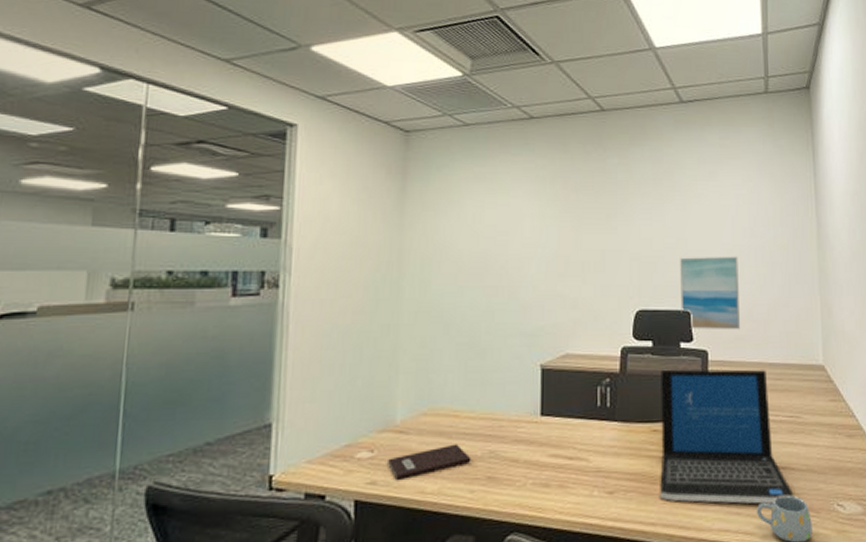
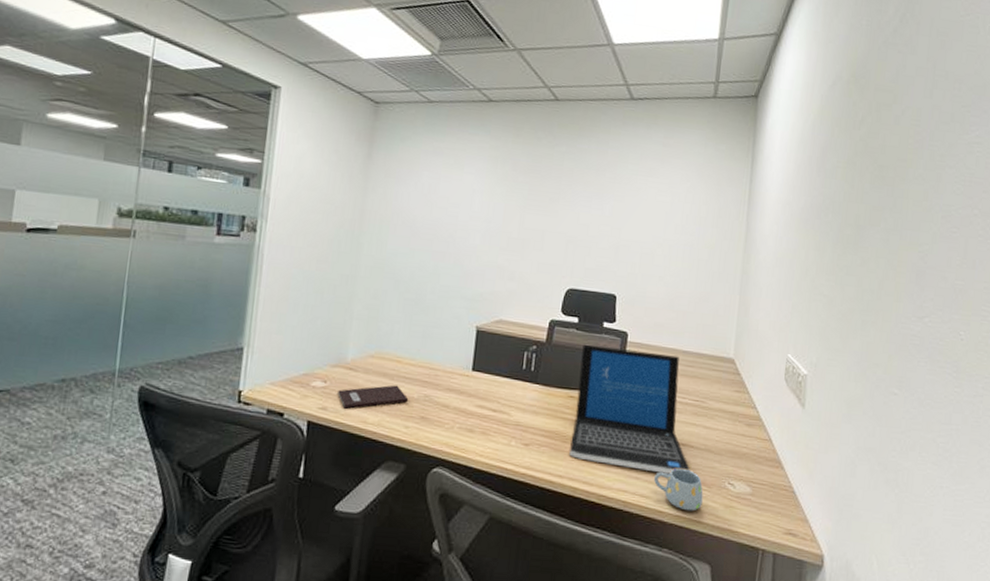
wall art: present [680,256,740,330] -> none [607,245,667,318]

